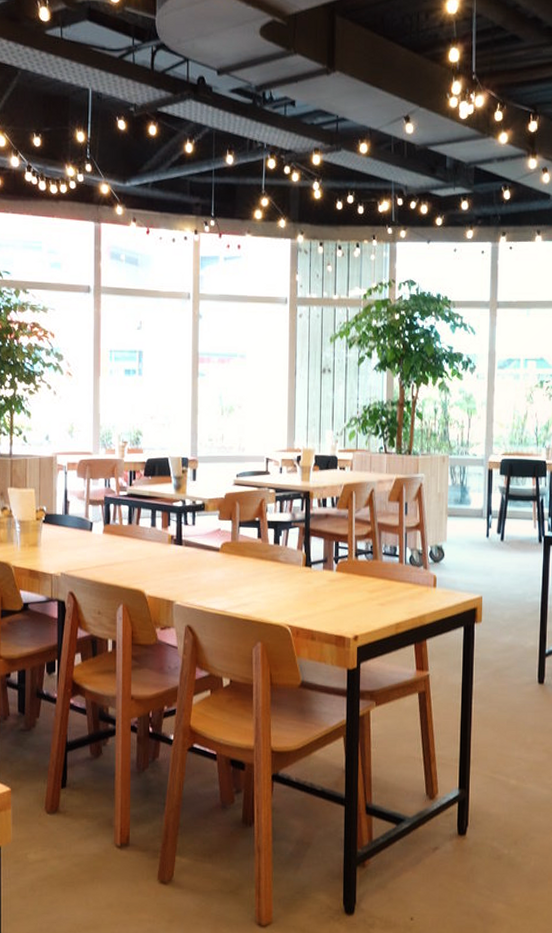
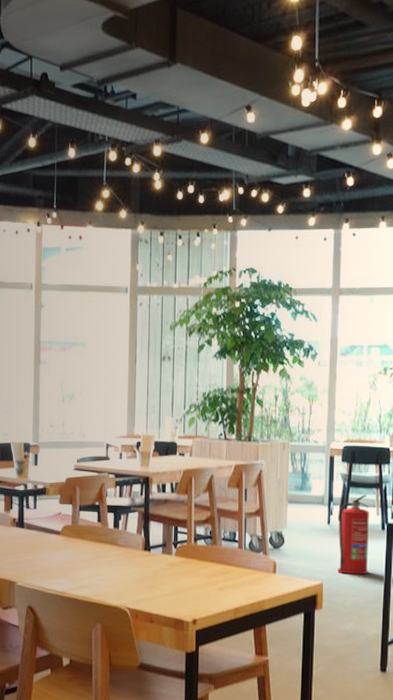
fire extinguisher: none [496,507,527,588] -> present [338,494,369,575]

